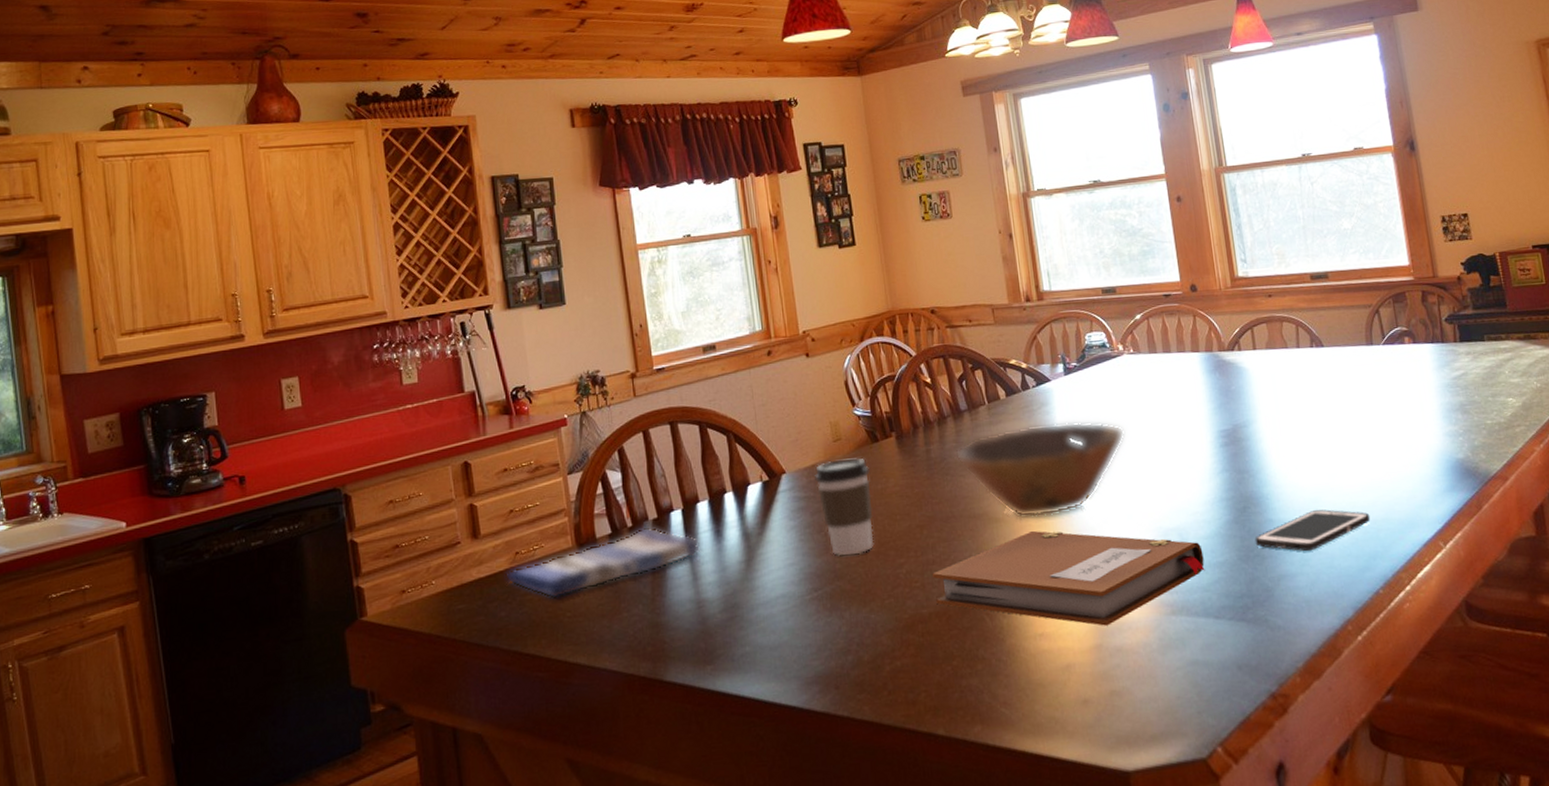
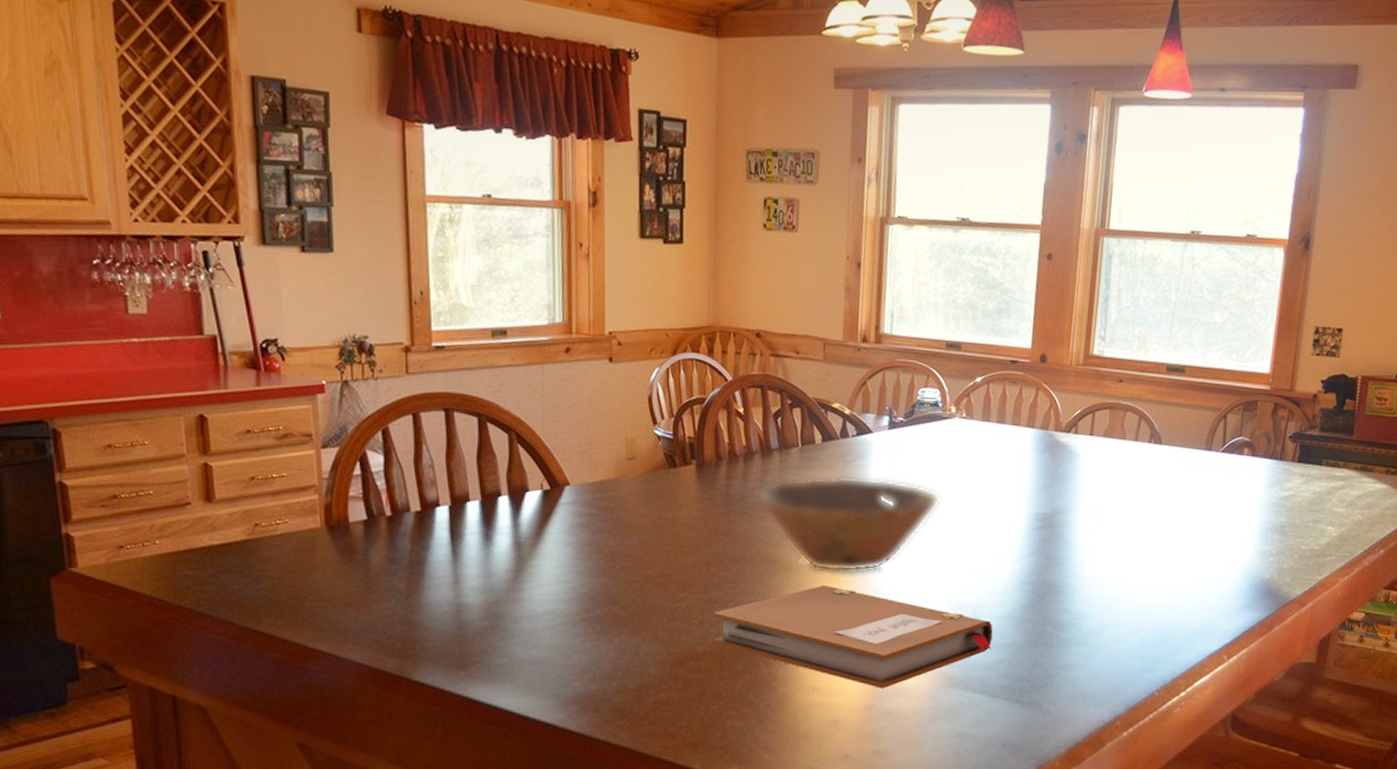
dish towel: present [505,526,700,600] -> none [242,518,465,581]
coffee cup: present [815,458,874,555] -> none [601,479,662,581]
cell phone: present [1254,509,1371,552] -> none [1046,606,1165,646]

